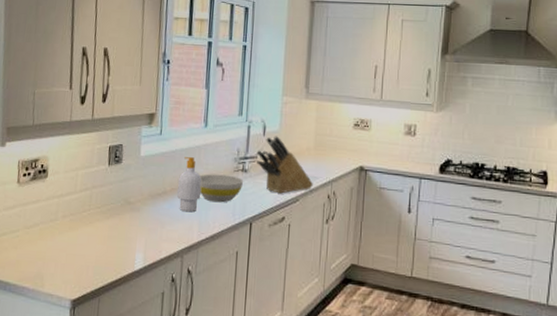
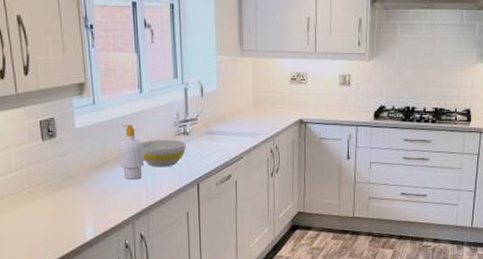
knife block: present [256,136,313,194] -> none [196,96,255,153]

